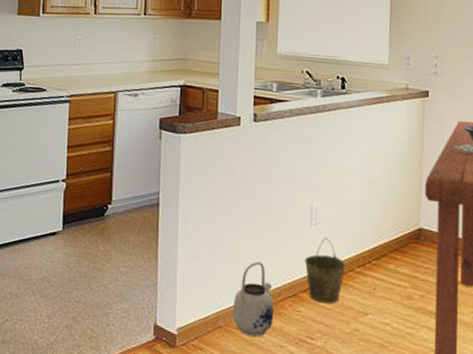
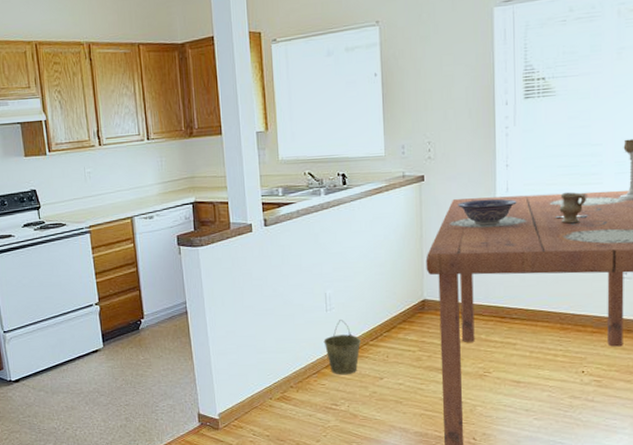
teapot: present [232,261,274,337] -> none [264,349,302,410]

